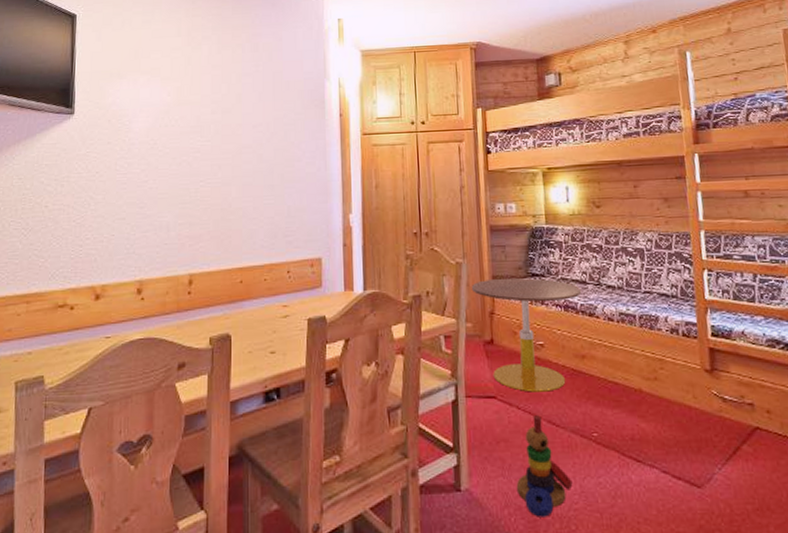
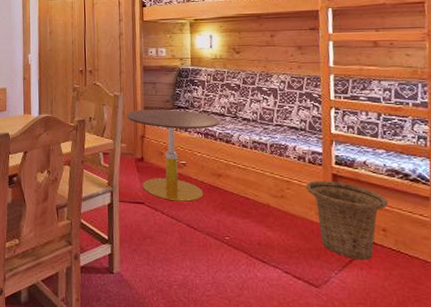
stacking toy: present [516,415,573,517] -> none [159,219,206,299]
basket: none [681,356,770,450] -> present [306,180,388,260]

